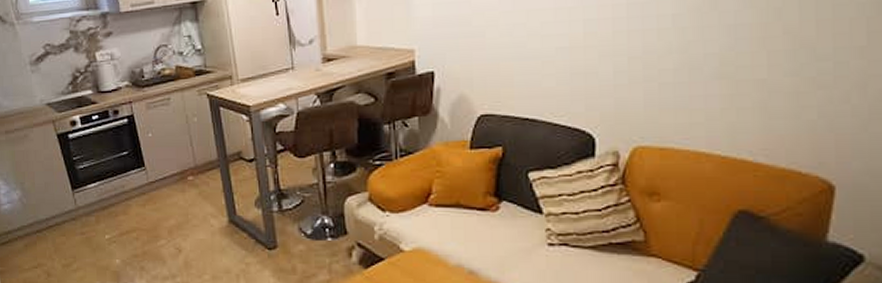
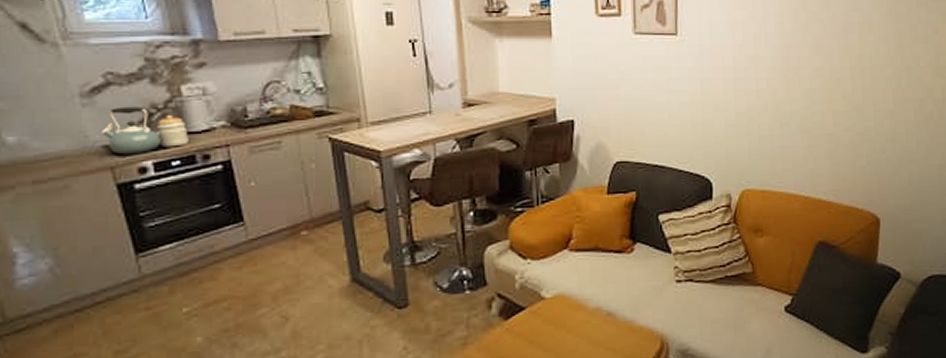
kettle: none [44,71,84,111] -> present [100,106,161,155]
jar: none [81,77,104,105] -> present [157,114,190,148]

